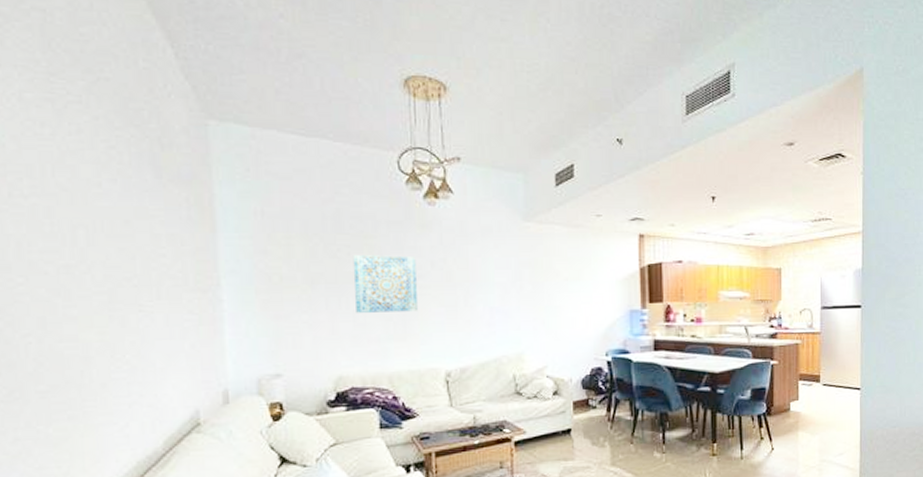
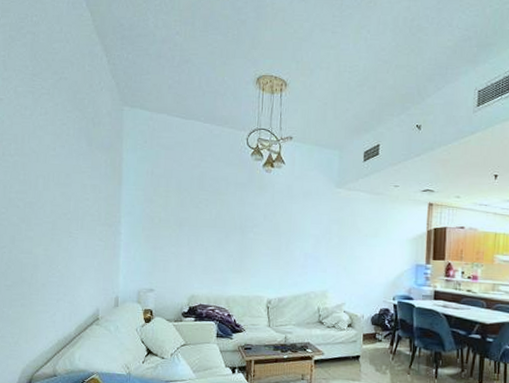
wall art: present [352,255,419,313] -> none [208,207,253,252]

